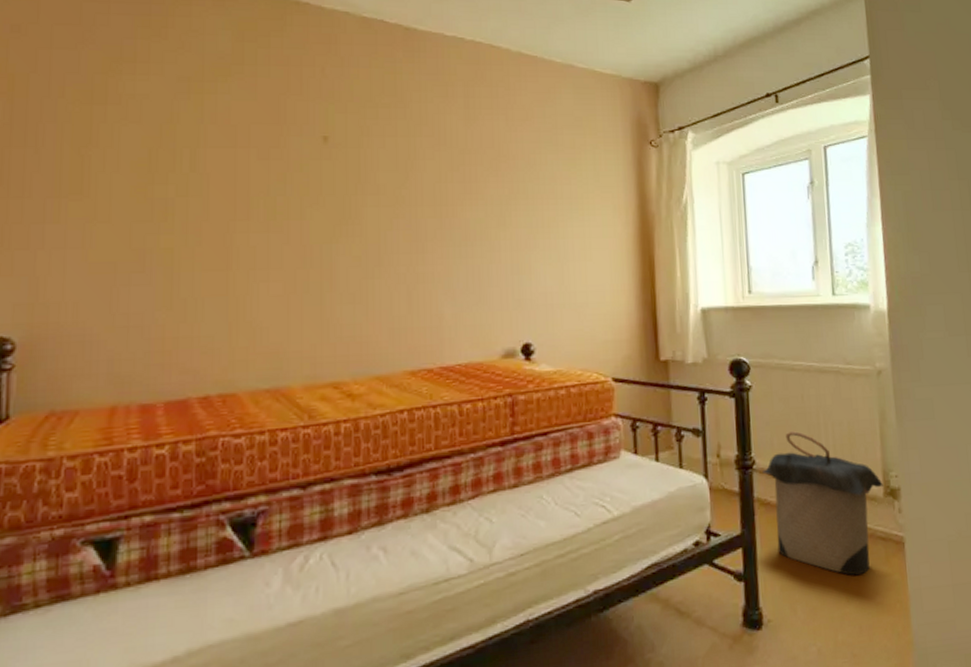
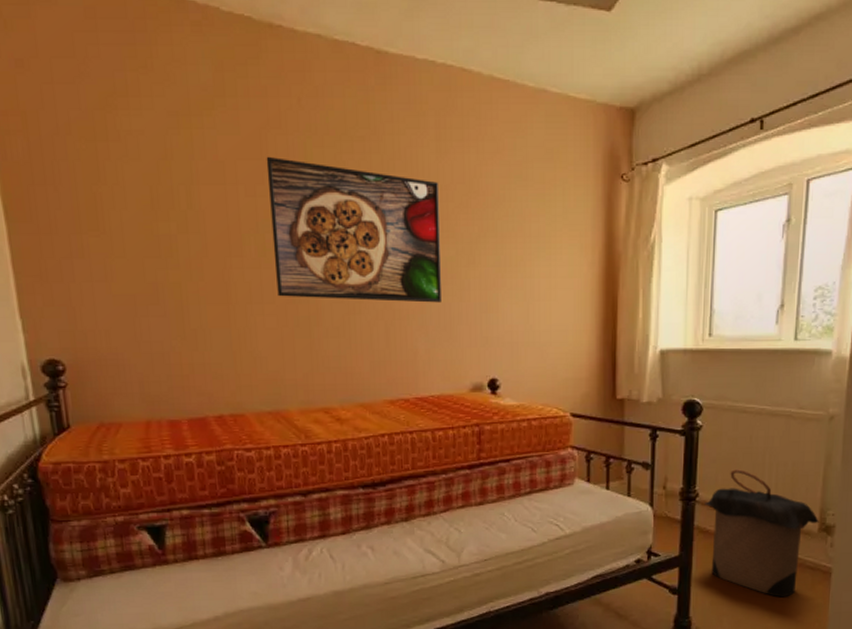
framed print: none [283,120,470,265] -> present [266,156,441,303]

